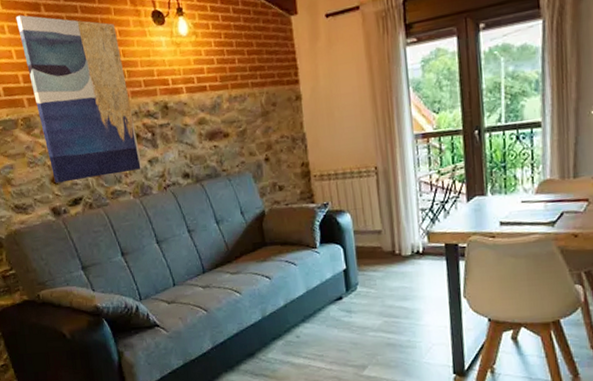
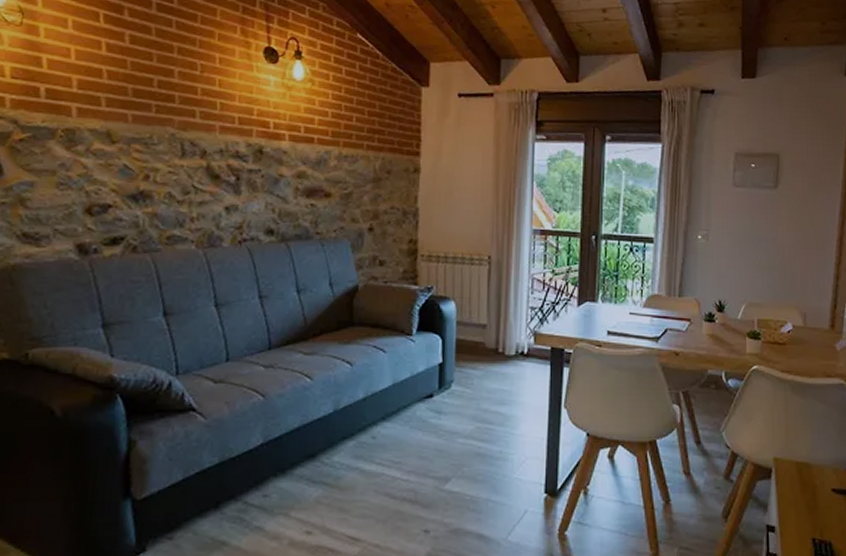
wall art: present [16,15,142,184] -> none [86,12,217,217]

